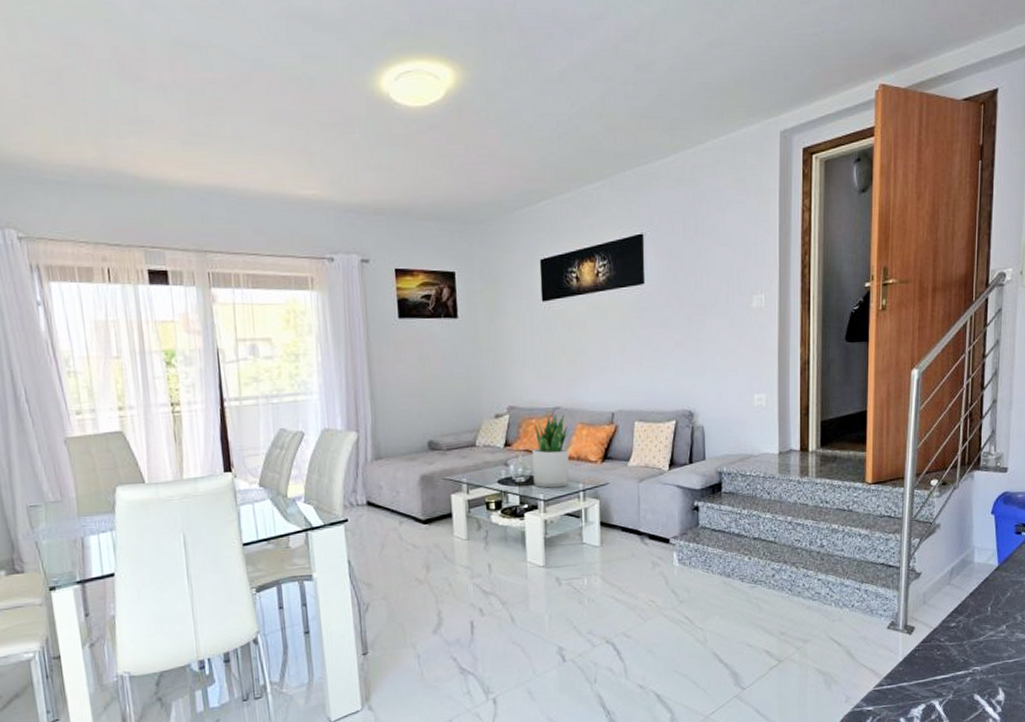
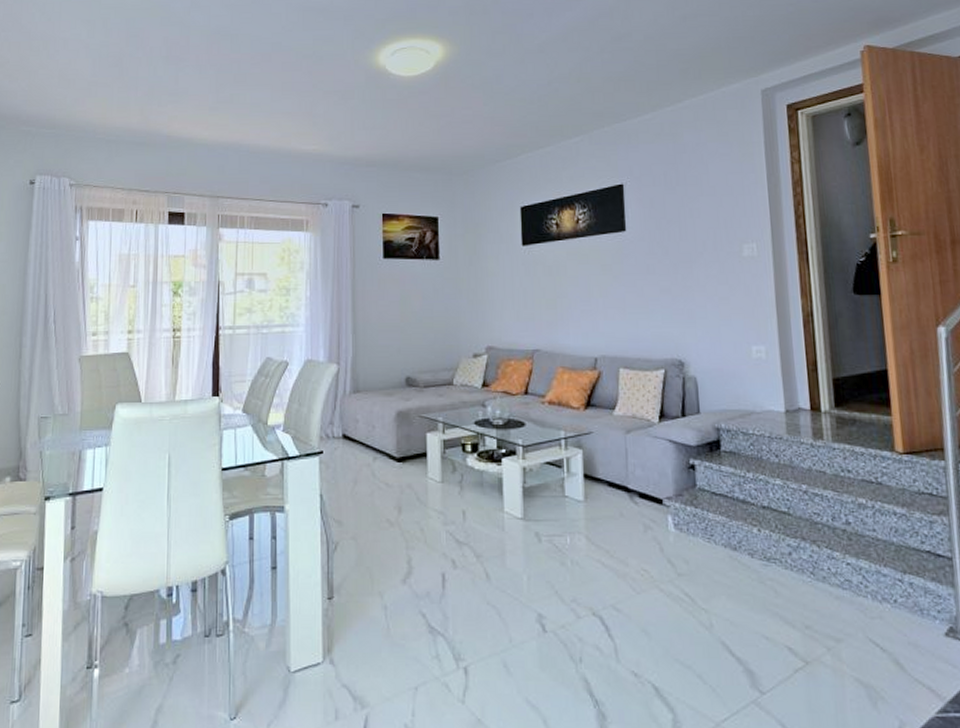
planter: present [532,414,570,488] -> none [511,357,550,433]

